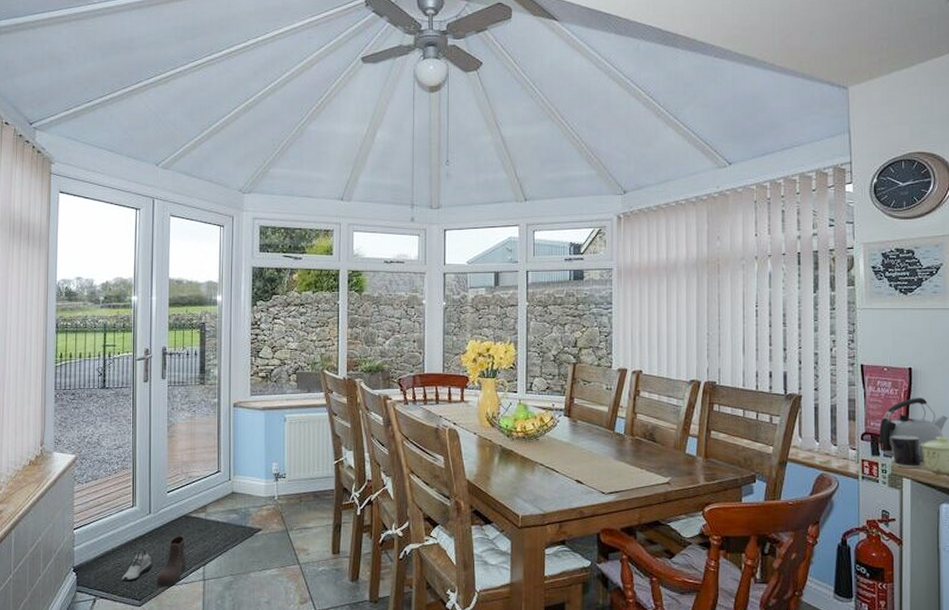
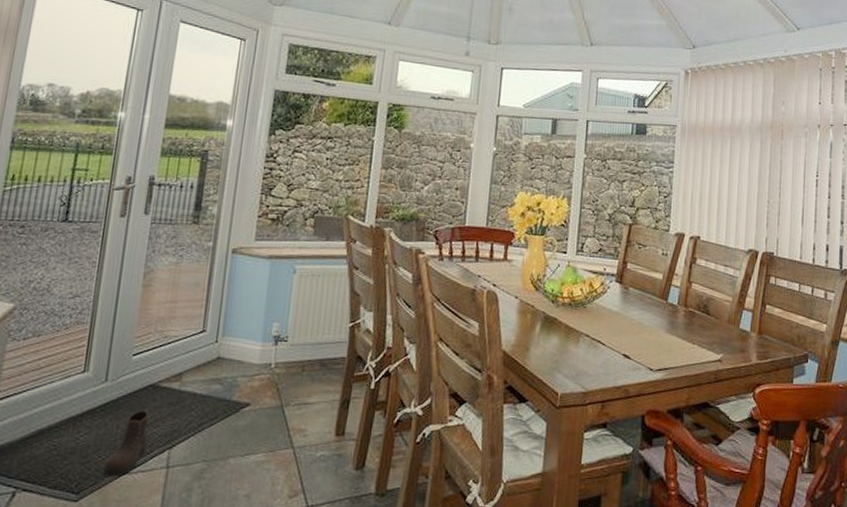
shoe: present [121,551,153,583] -> none [55,429,102,471]

